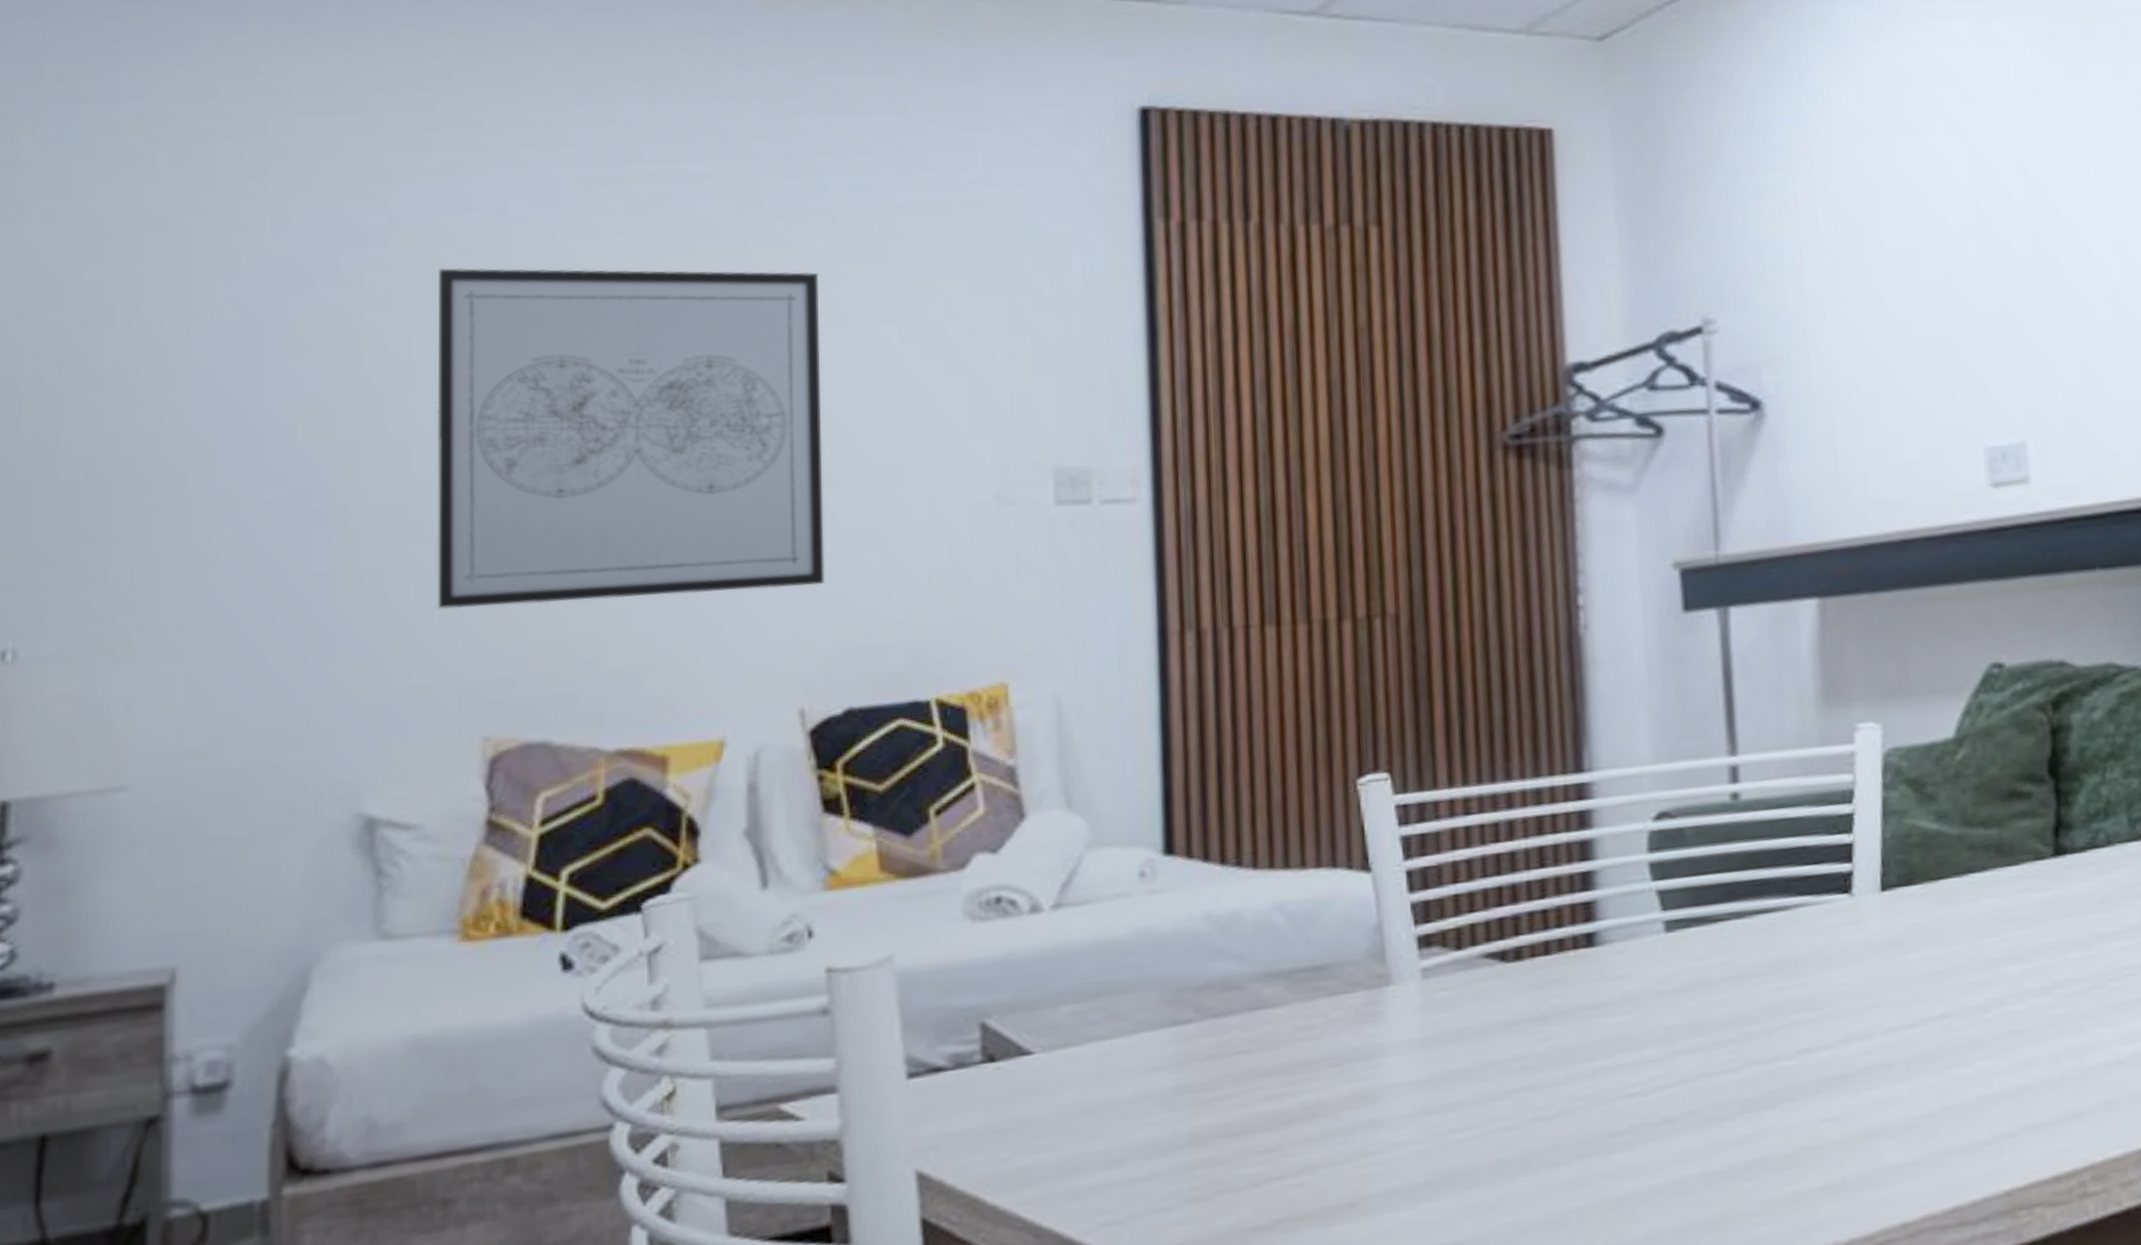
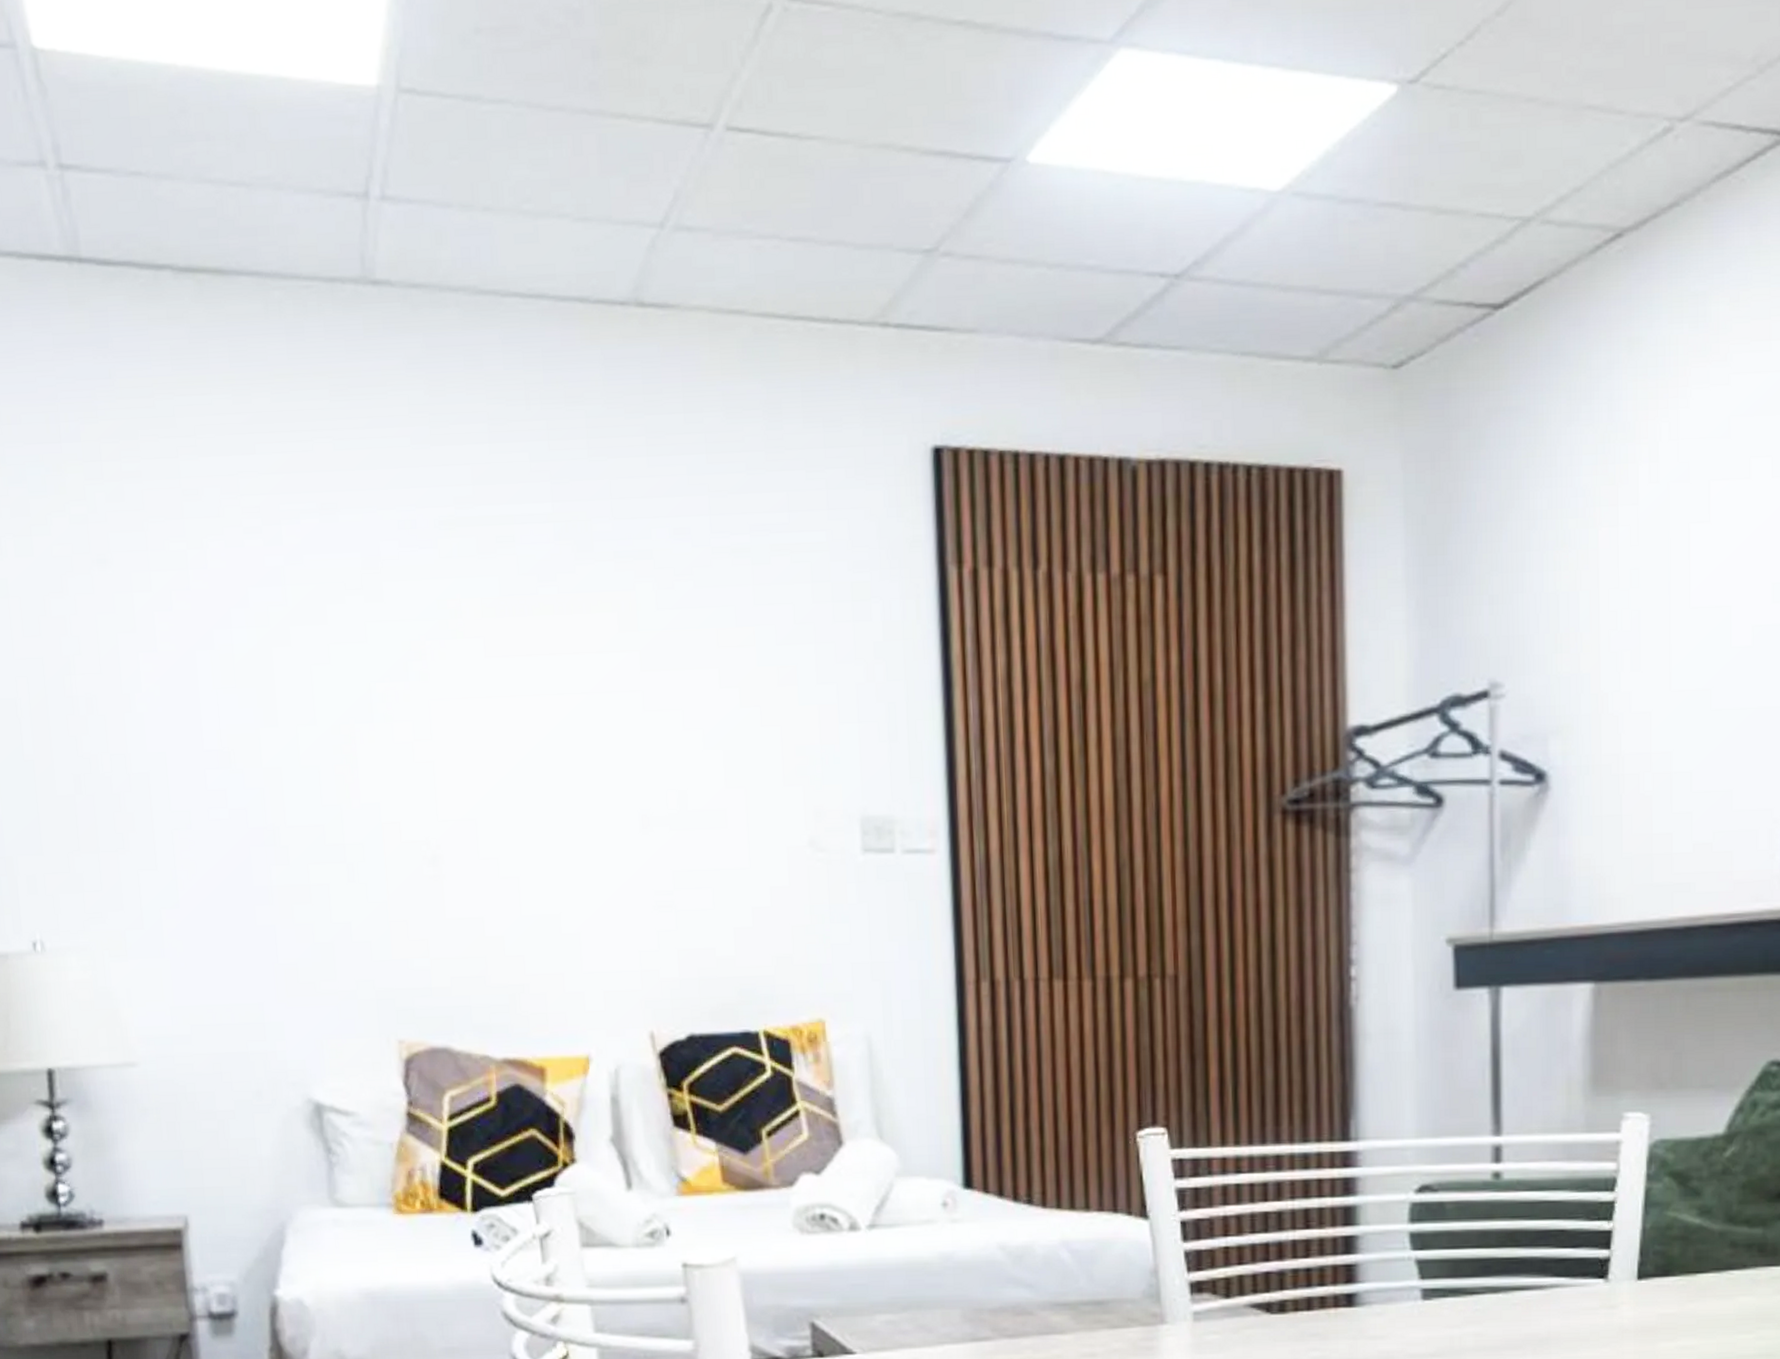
wall art: present [437,268,825,609] -> none [329,606,666,925]

